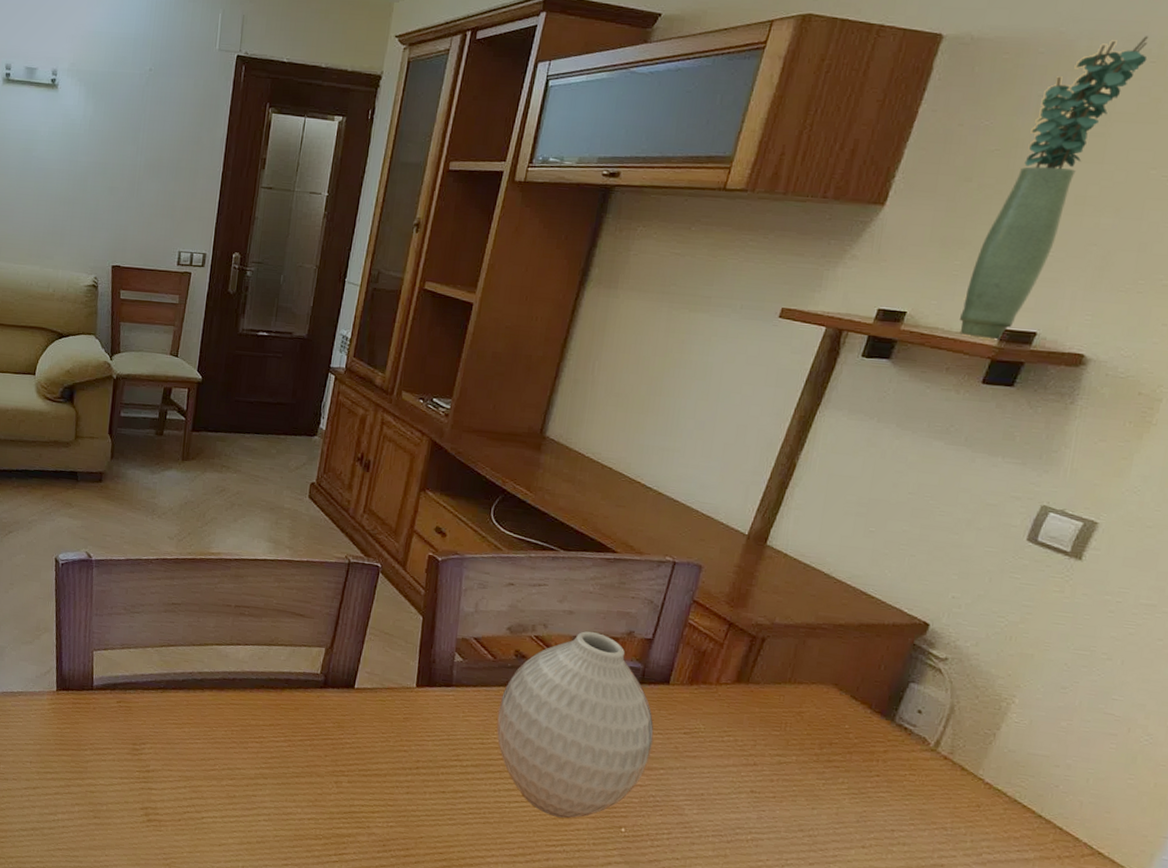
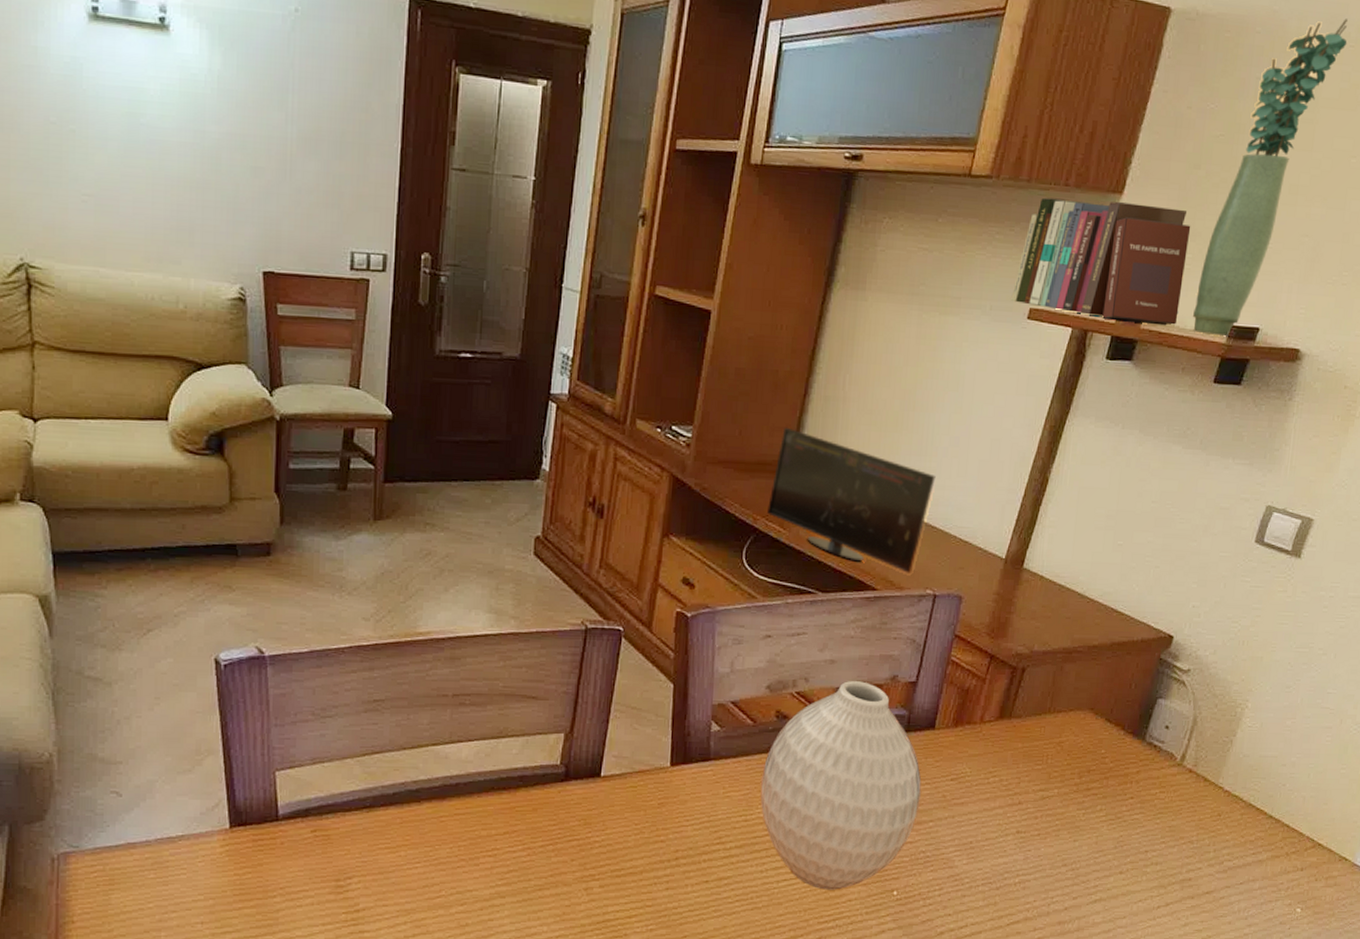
television: none [515,404,680,540] -> present [767,427,936,573]
books: none [762,208,960,328] -> present [1011,197,1191,326]

